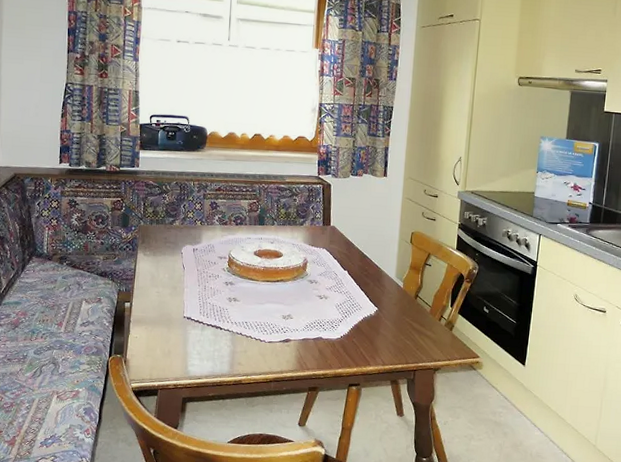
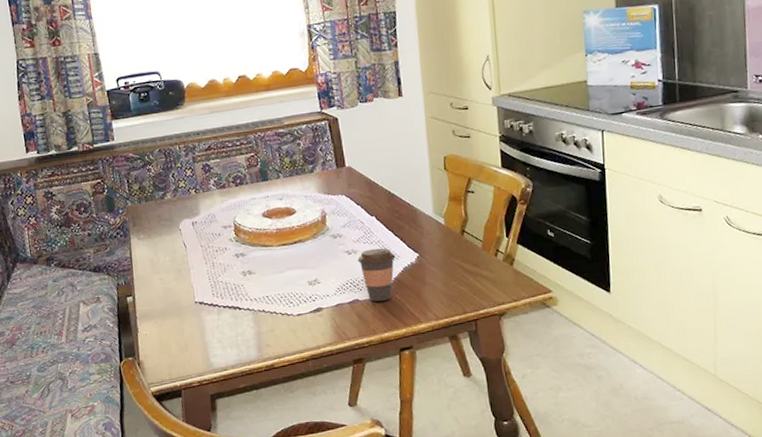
coffee cup: none [326,297,359,342] -> present [357,248,396,302]

